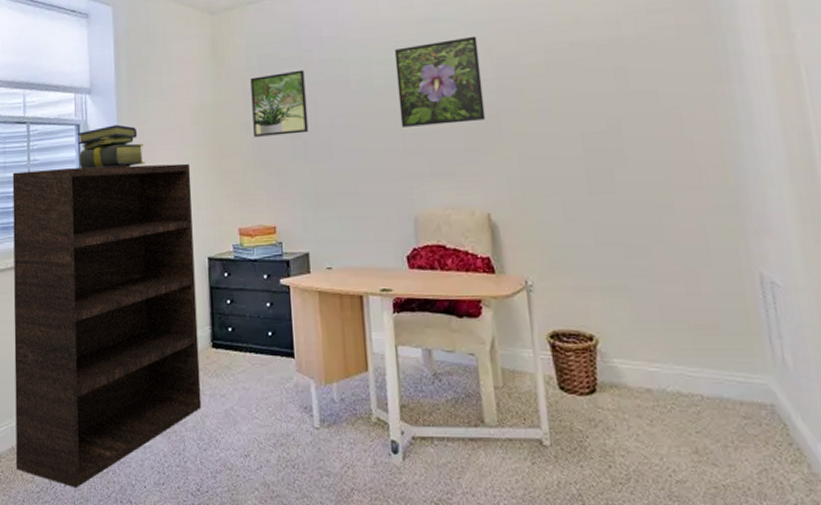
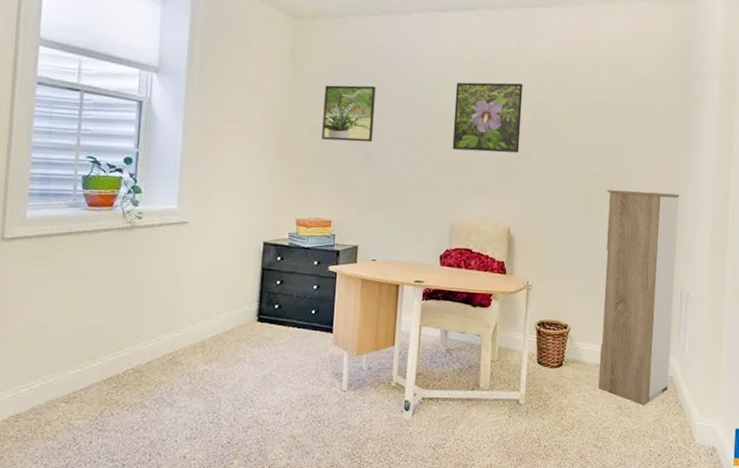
bookshelf: present [12,163,202,487] -> none [37,139,256,443]
stack of books: present [77,124,145,169] -> none [138,107,210,150]
storage cabinet: none [615,143,771,448] -> present [598,190,680,405]

